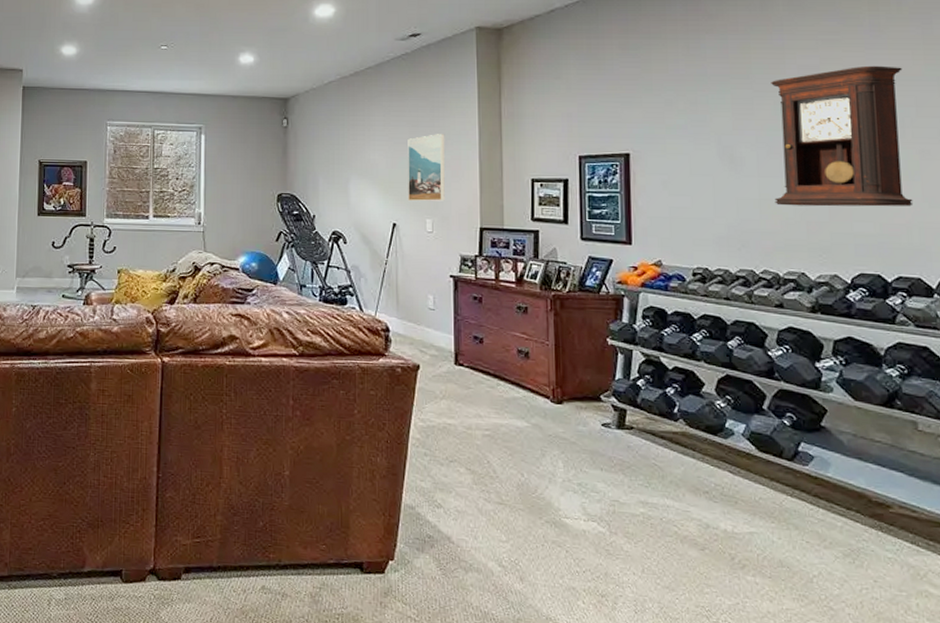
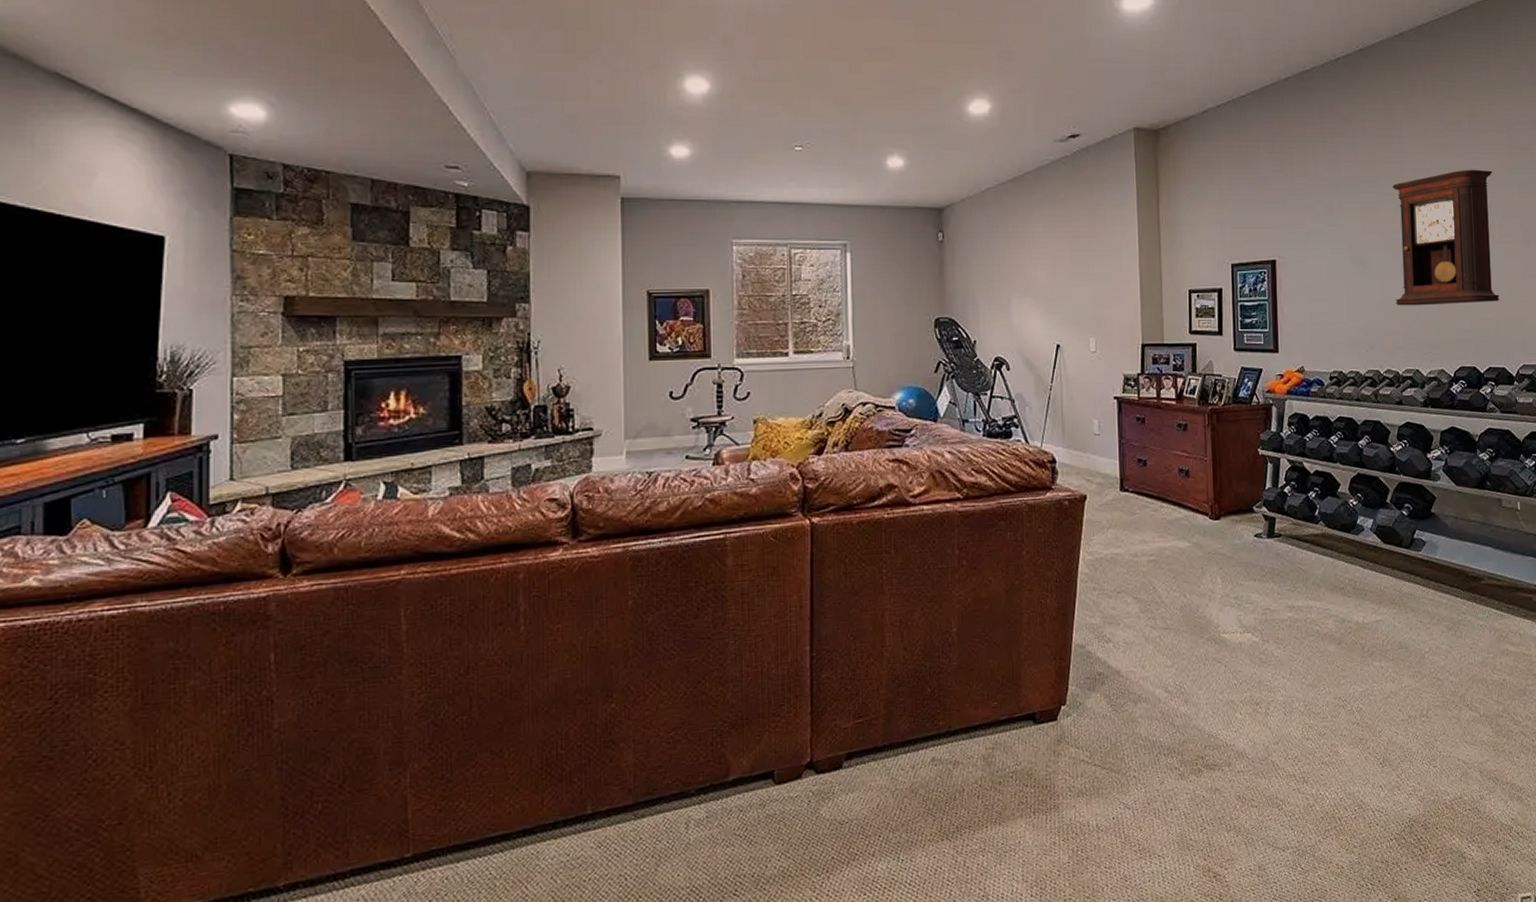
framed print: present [408,134,446,202] -> none [1069,245,1107,320]

